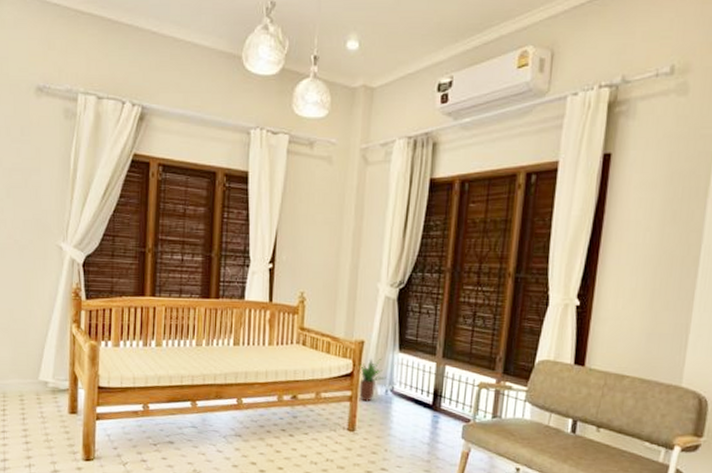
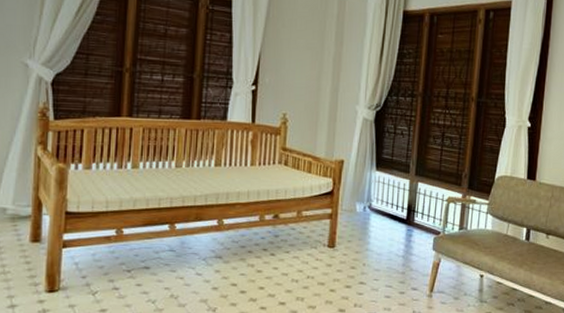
potted plant: present [359,358,389,402] -> none [338,177,367,219]

